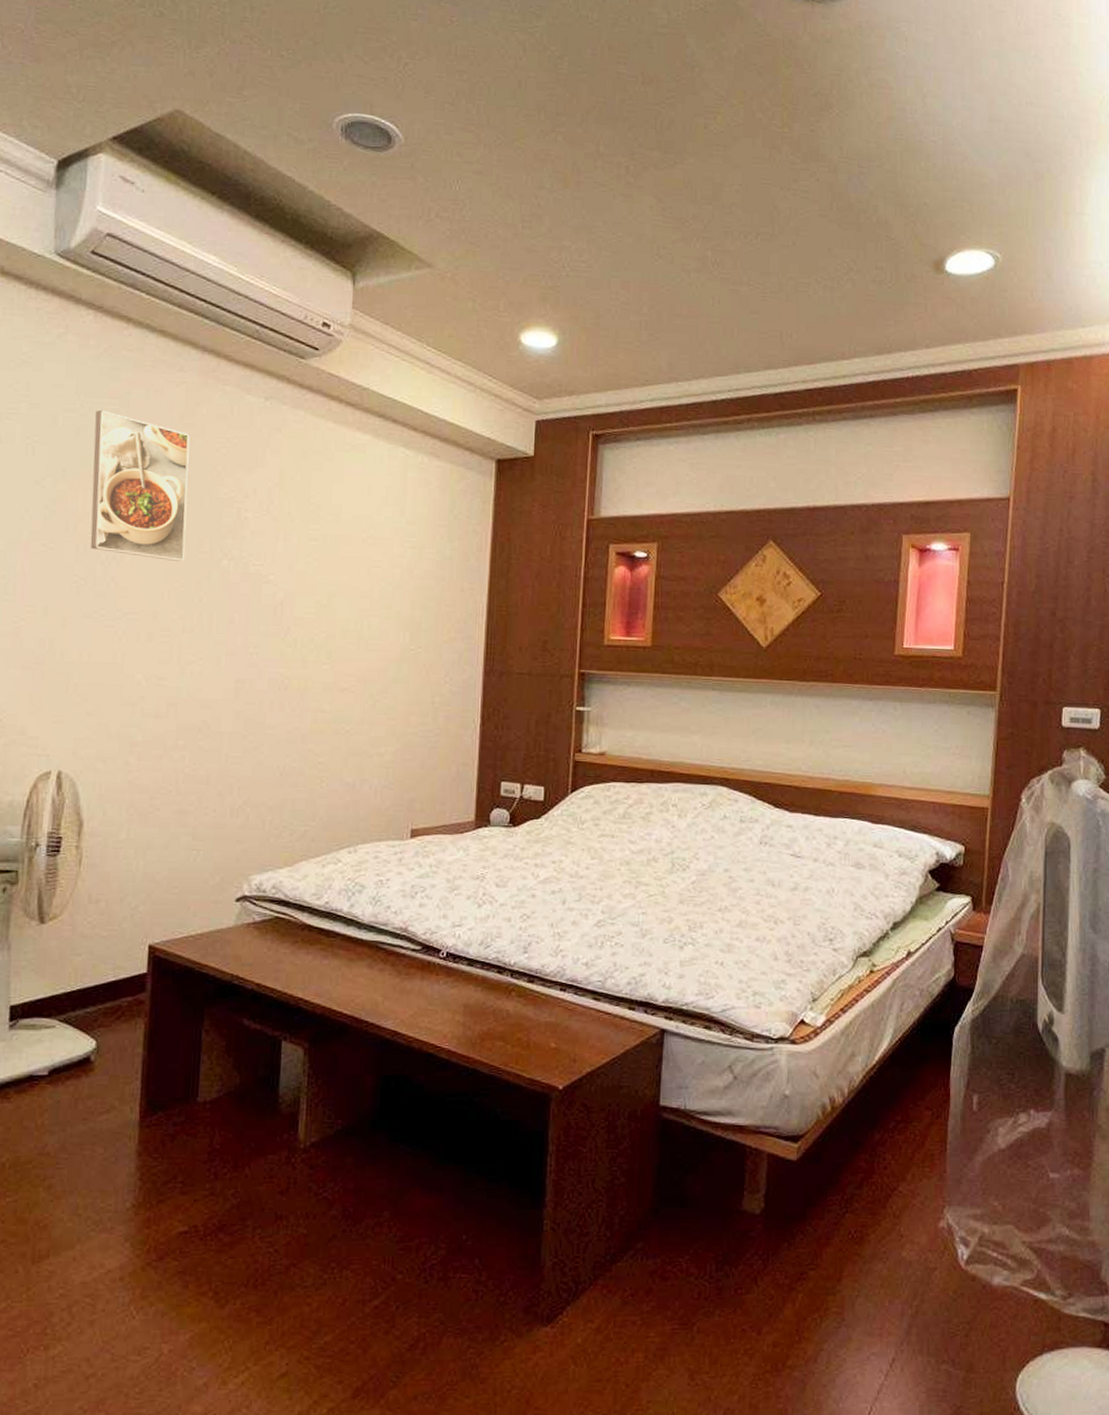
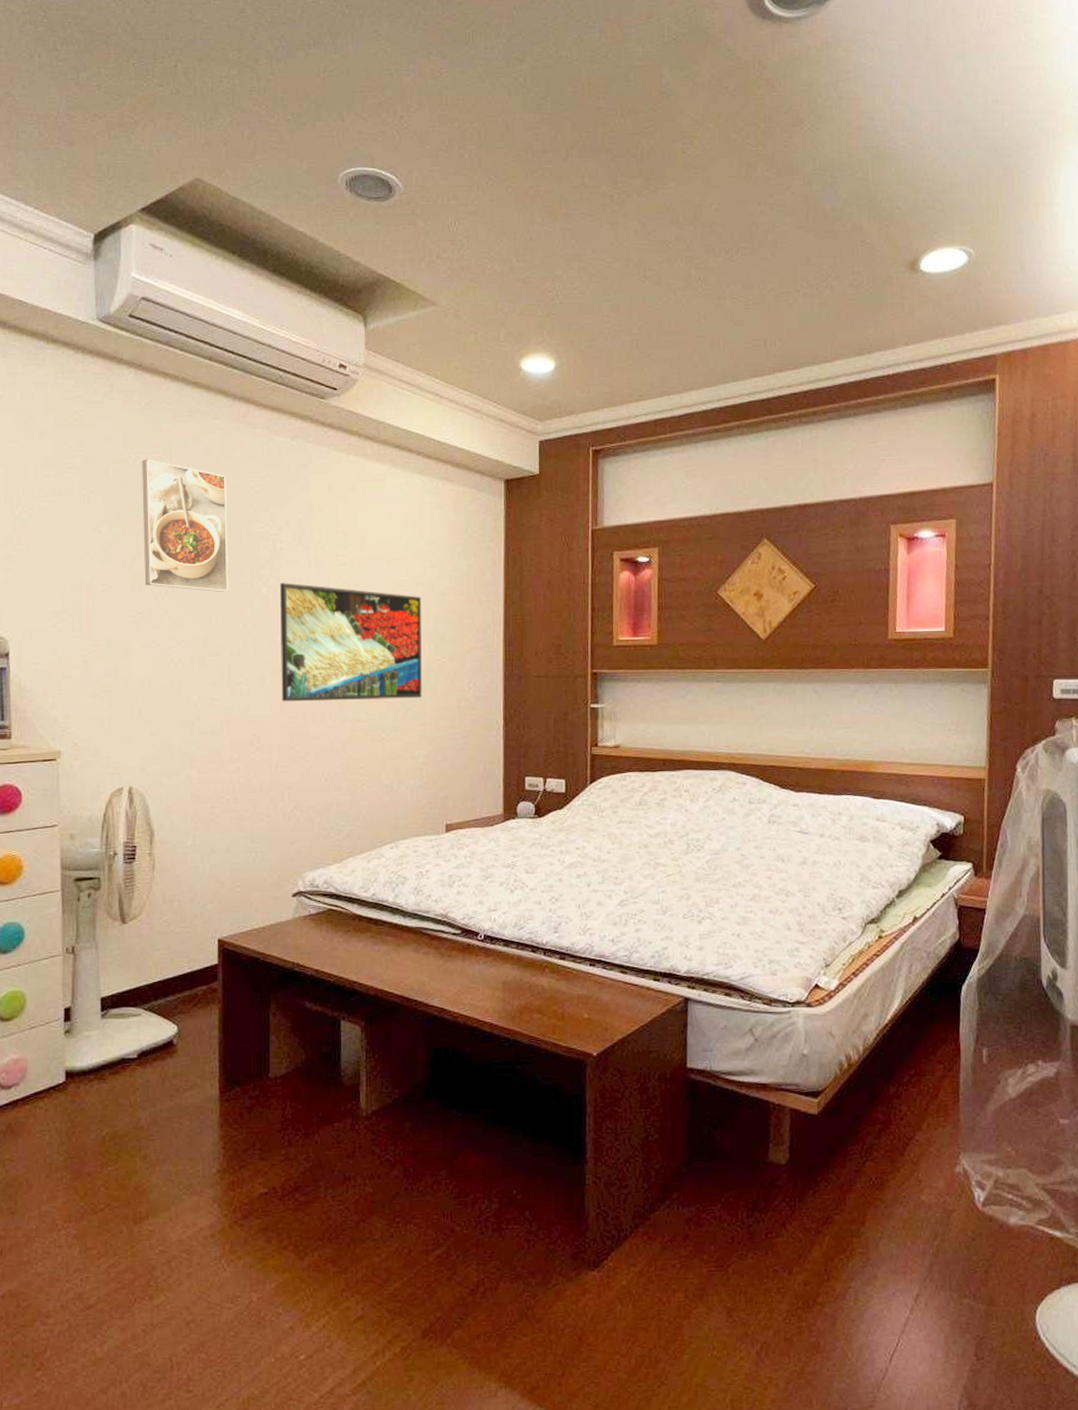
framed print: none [236,555,399,690] -> present [279,582,422,702]

